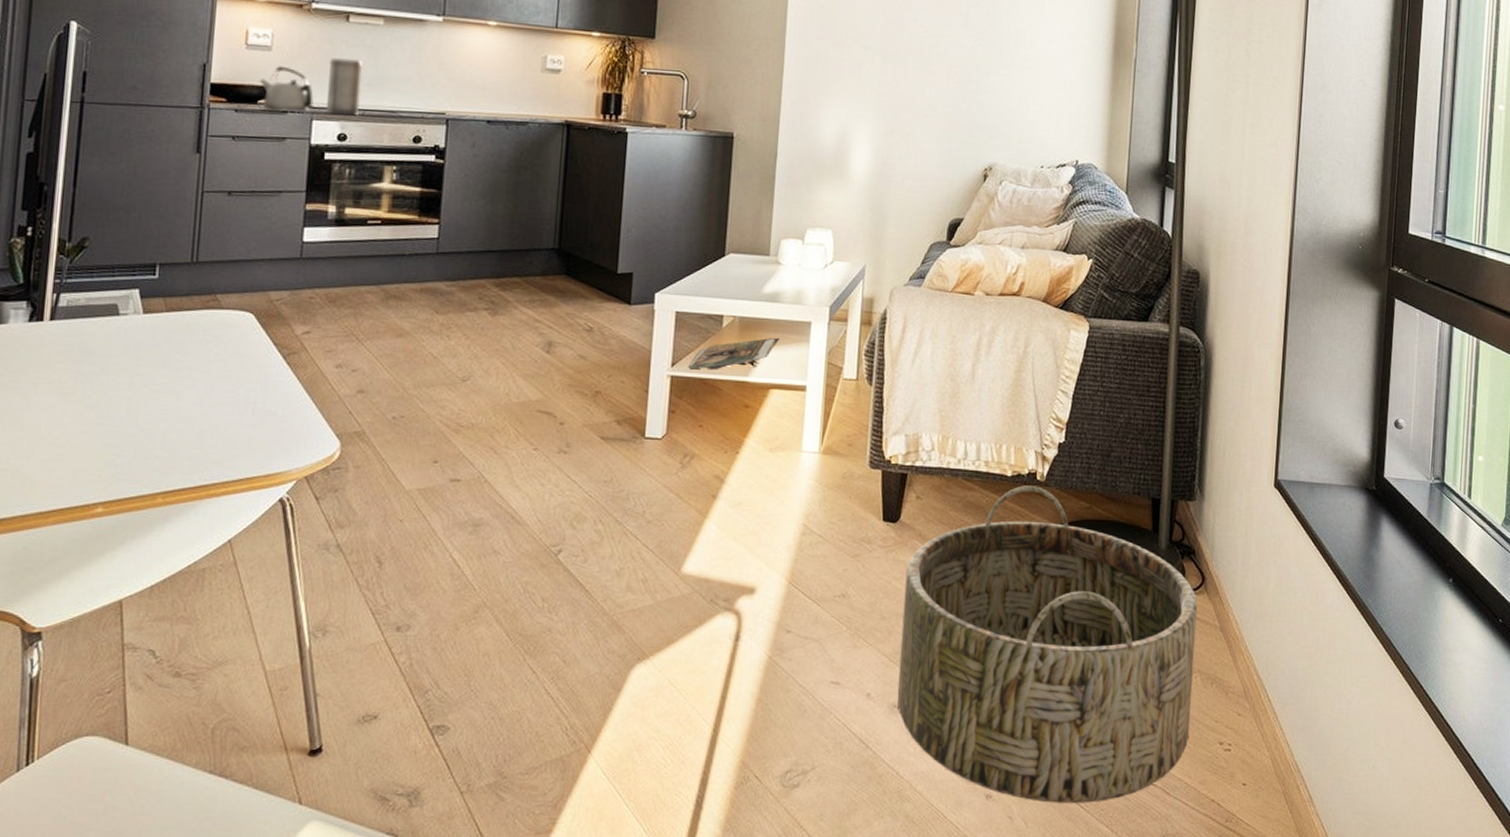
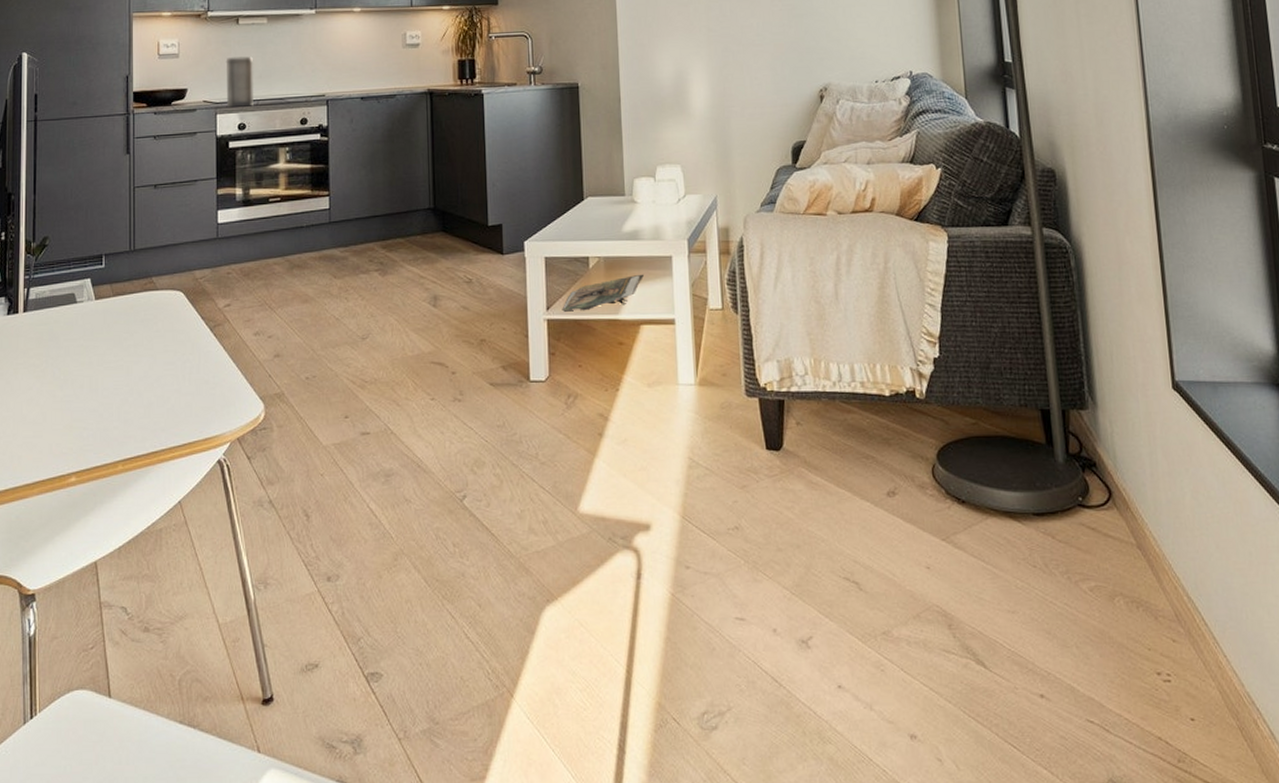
kettle: present [259,65,314,113] -> none [171,69,216,112]
basket: present [897,486,1197,803] -> none [796,404,1122,743]

